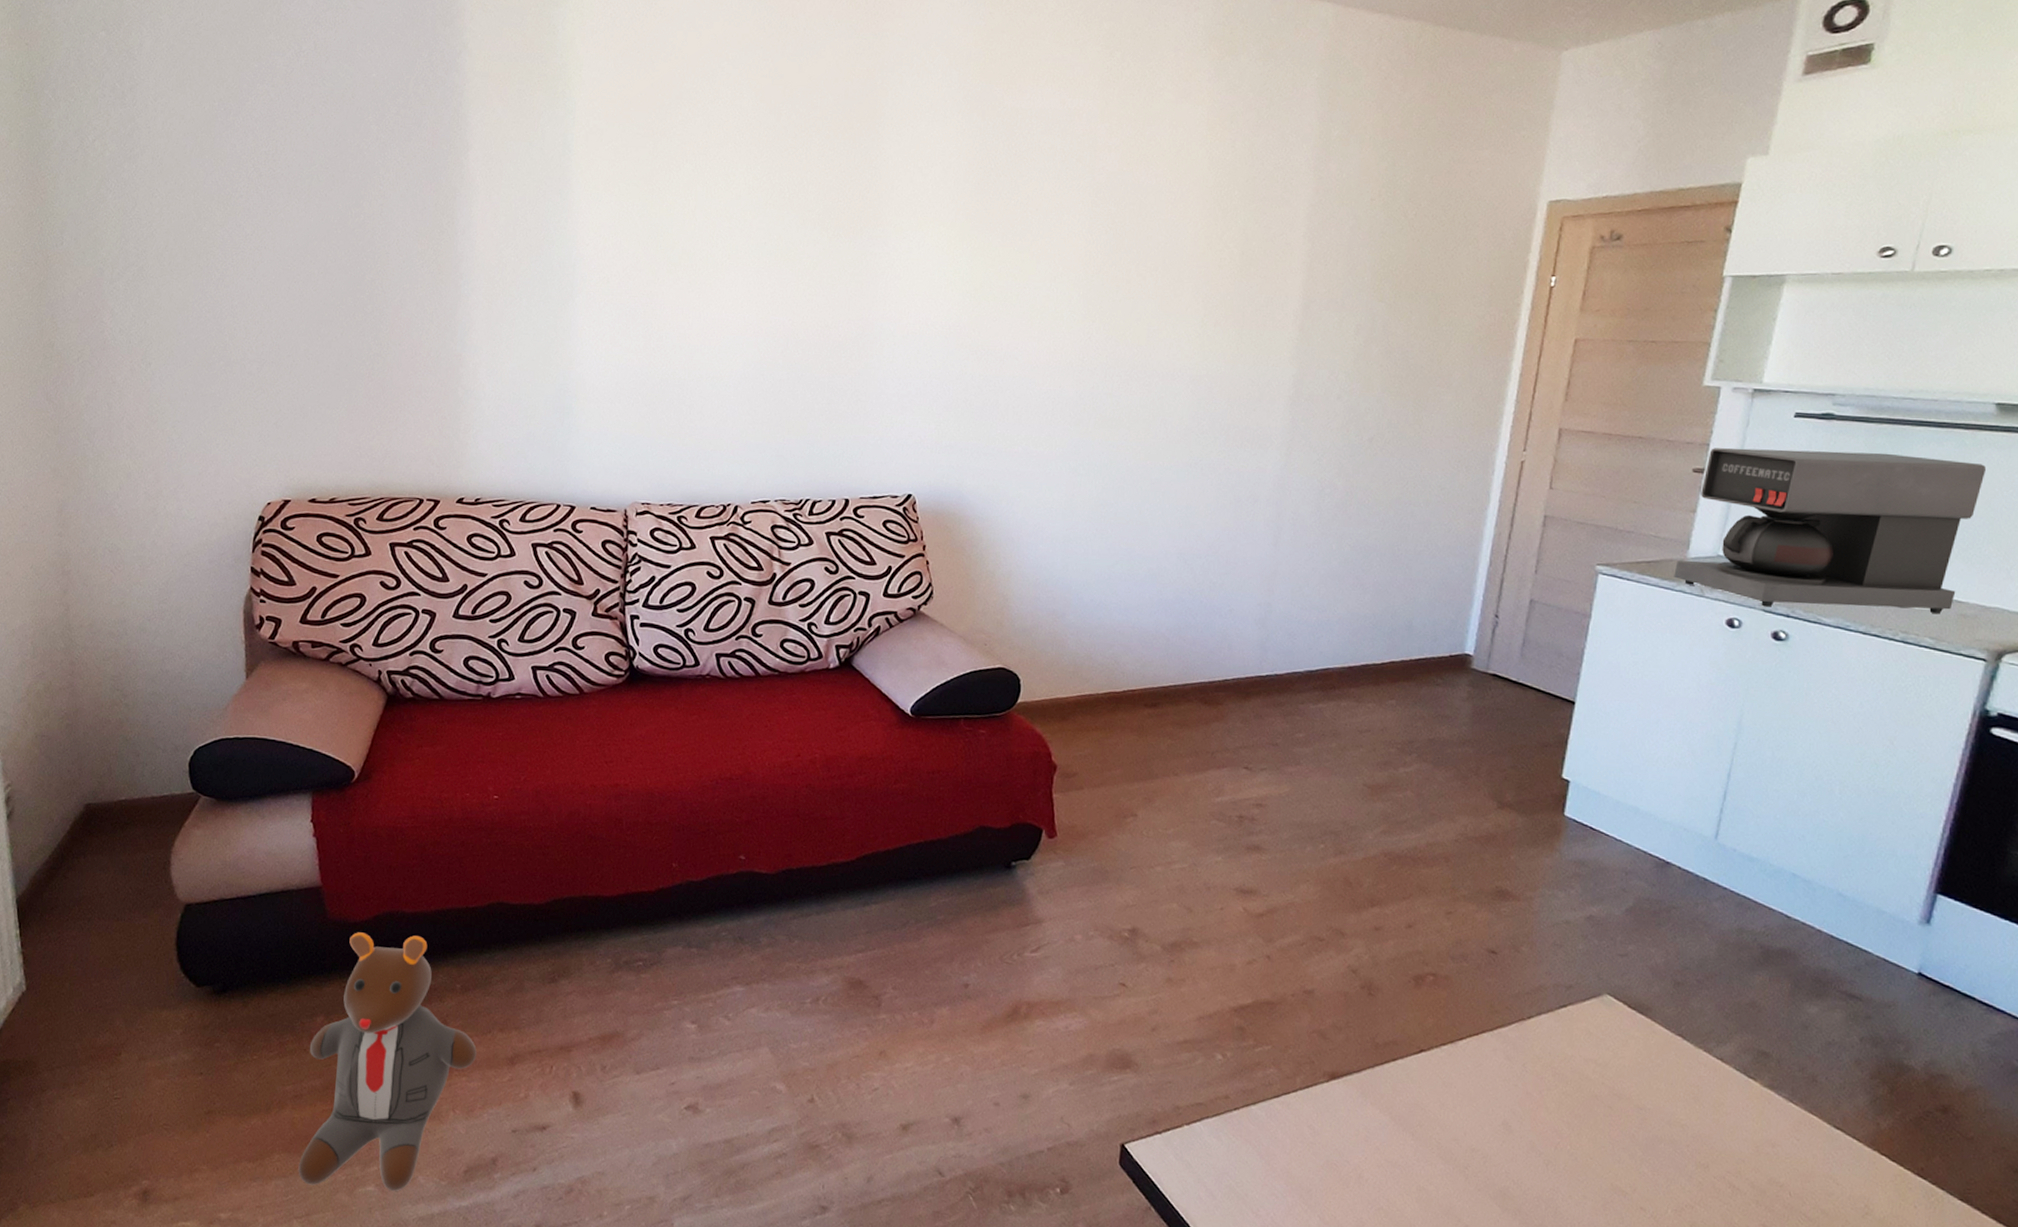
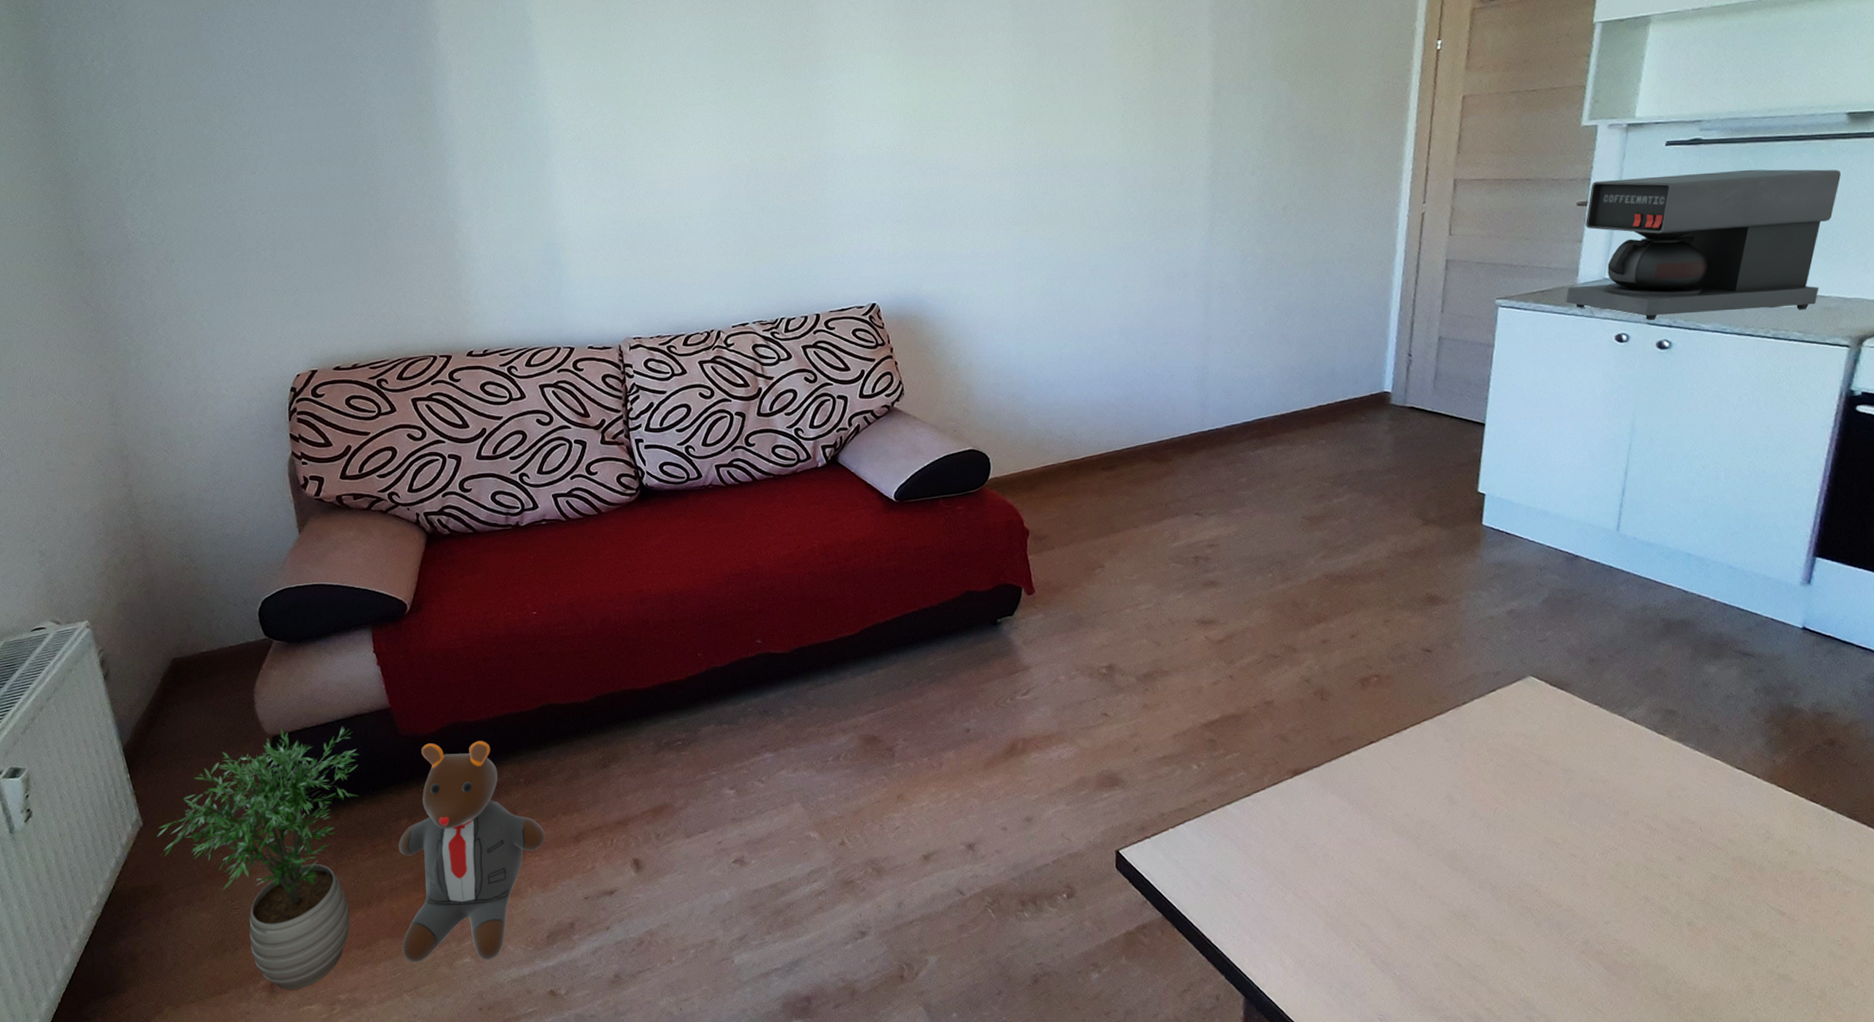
potted plant: none [40,895,279,1202] -> present [157,727,359,991]

